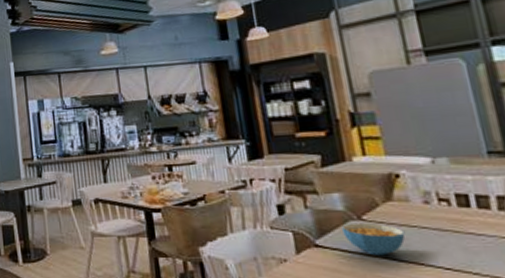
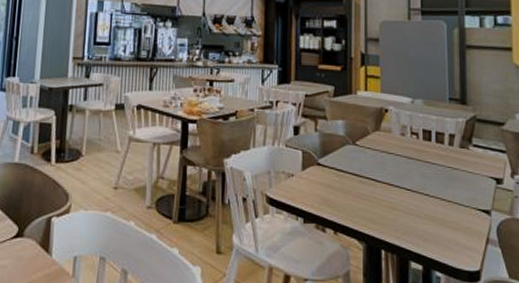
cereal bowl: present [340,222,406,256] -> none [339,147,384,176]

